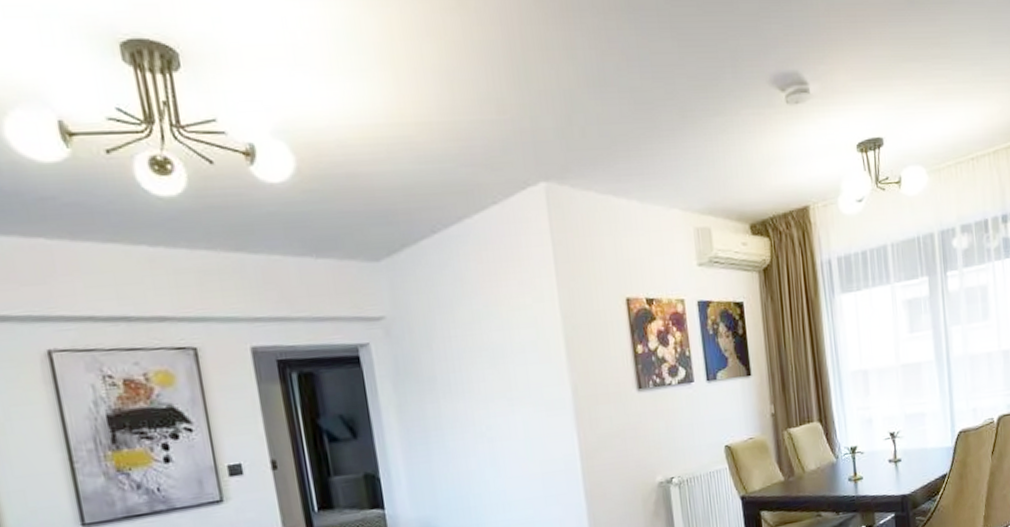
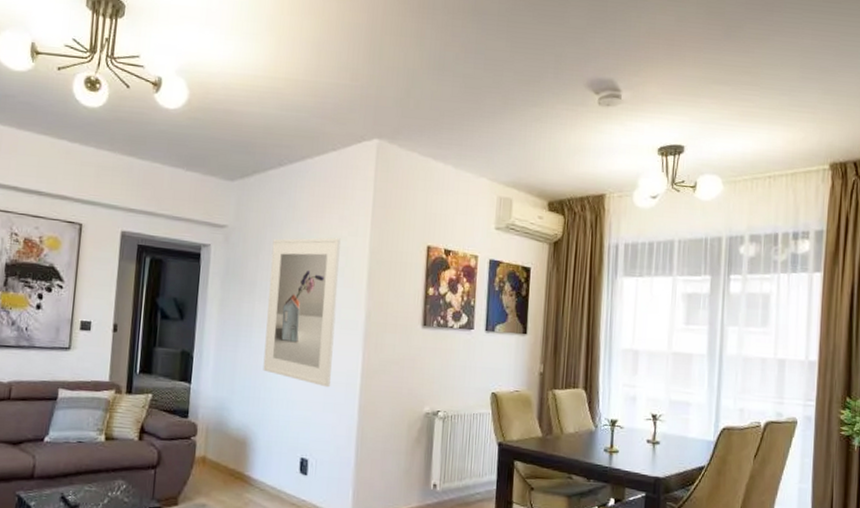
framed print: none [444,307,548,480] -> present [263,237,341,388]

